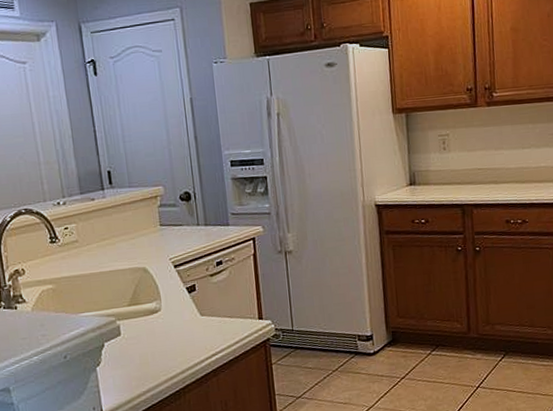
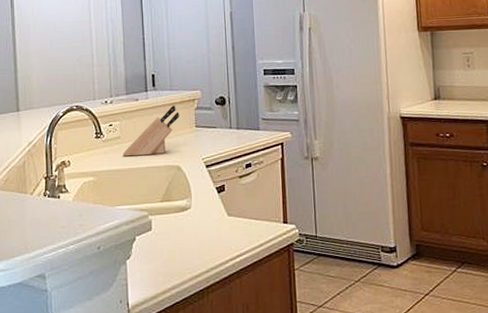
knife block: none [82,204,142,261] -> present [122,106,180,157]

